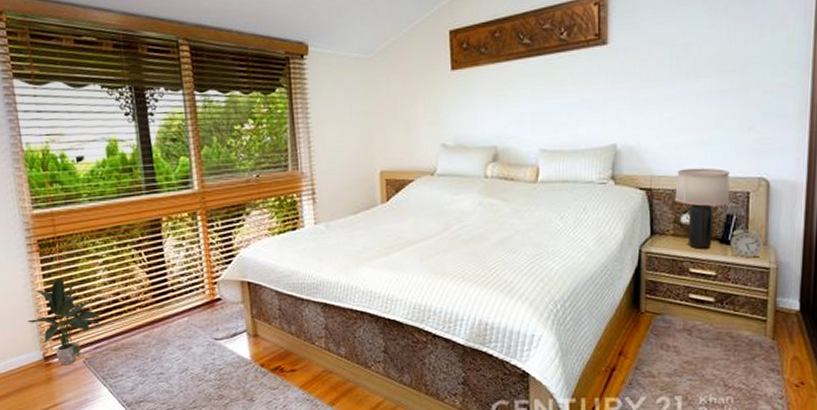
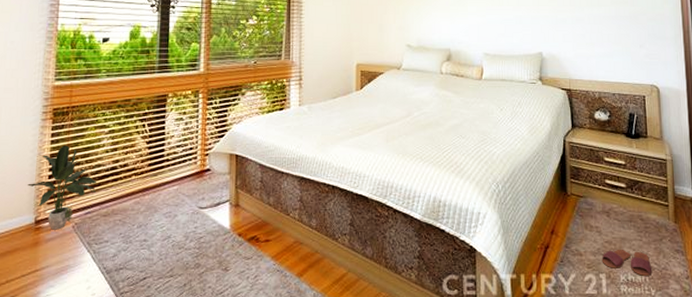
table lamp: present [675,168,730,250] -> none [589,75,631,142]
slippers: none [678,369,739,397] -> present [601,249,652,276]
alarm clock: present [730,224,764,258] -> none [634,122,661,151]

